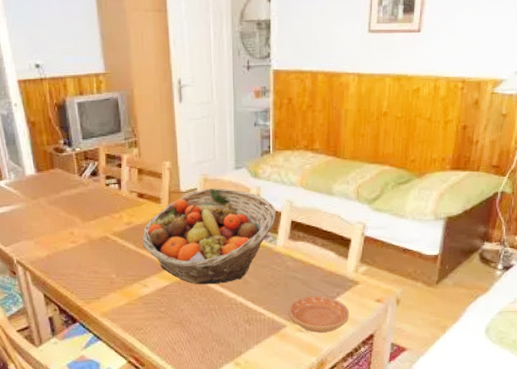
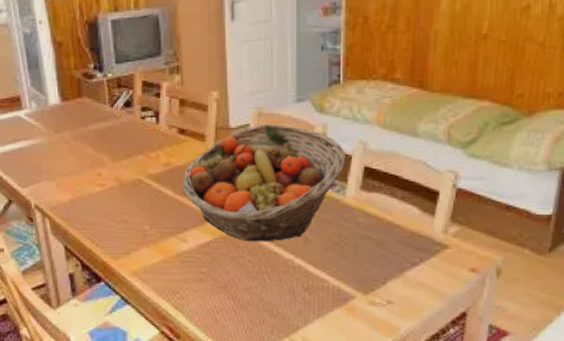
saucer: present [288,295,349,332] -> none [358,260,436,307]

